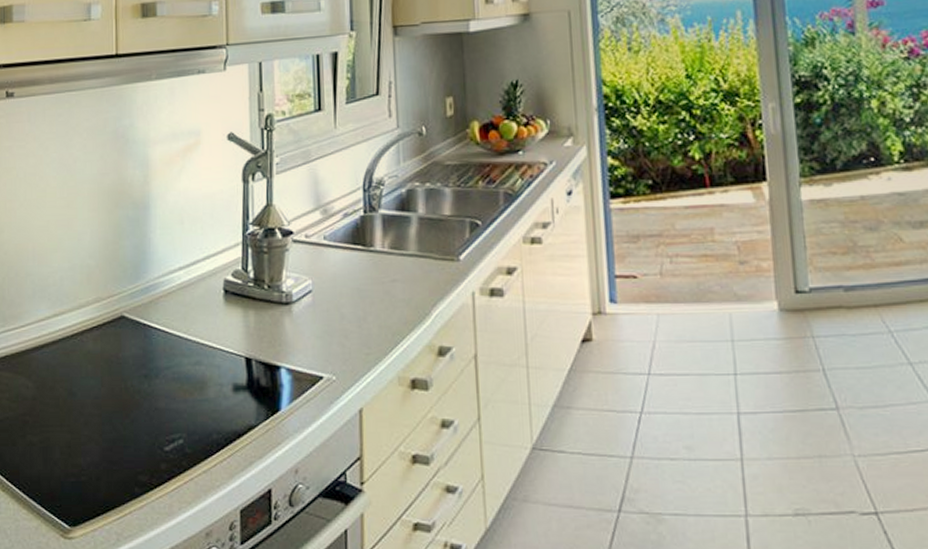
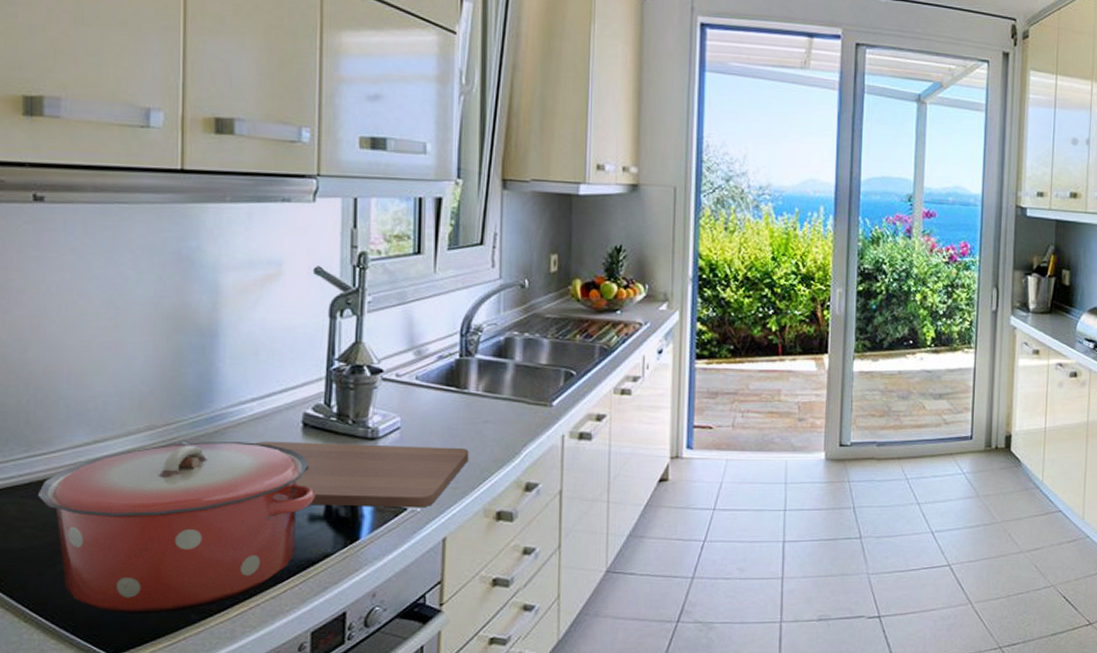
casserole: none [12,311,239,487] -> present [38,442,316,615]
cutting board: none [184,309,380,376] -> present [256,441,469,508]

